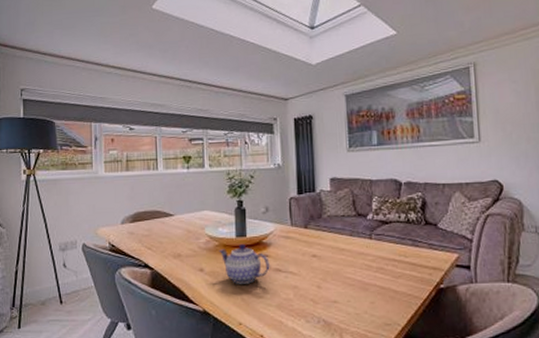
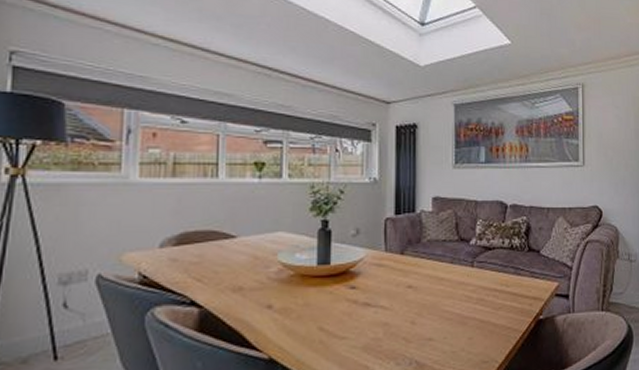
teapot: present [219,243,270,285] -> none [294,272,357,325]

